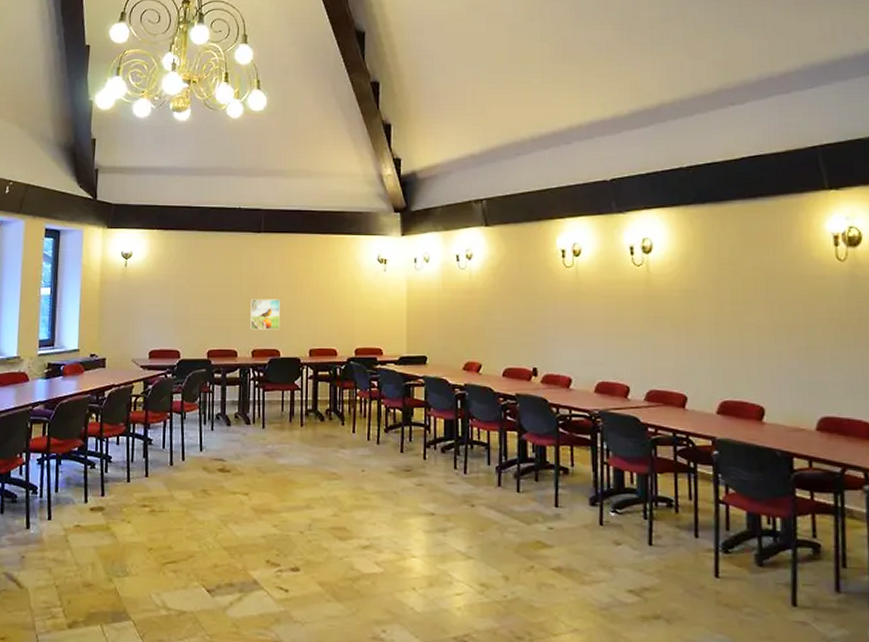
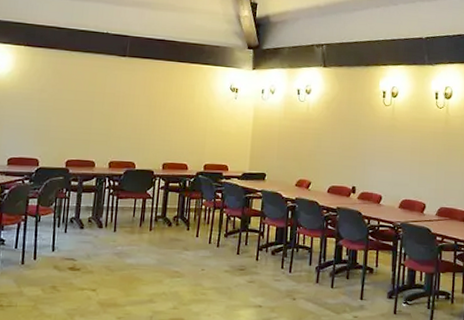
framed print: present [250,299,280,330] -> none [109,116,139,145]

